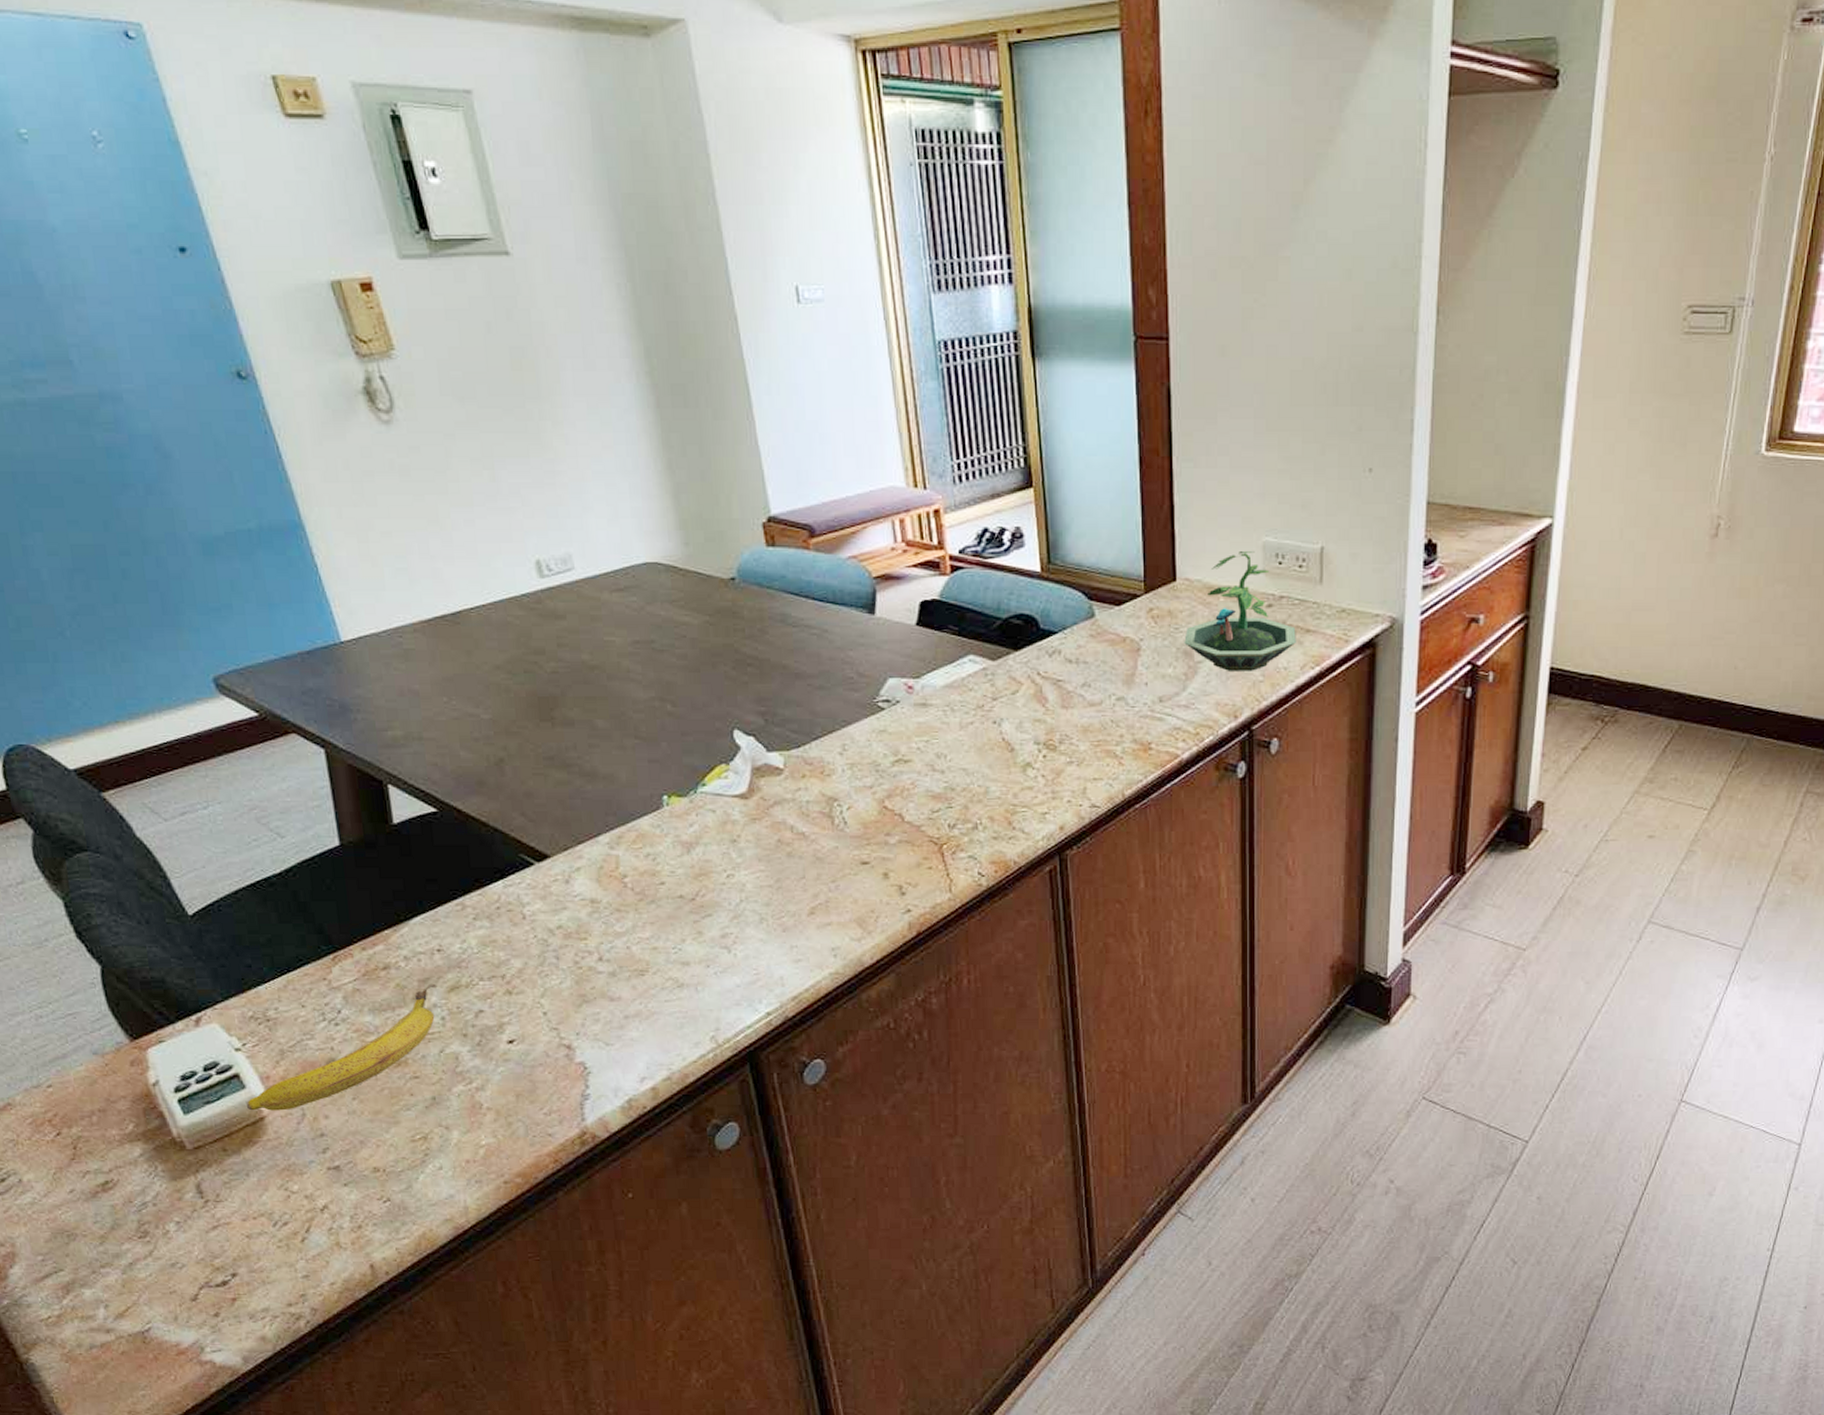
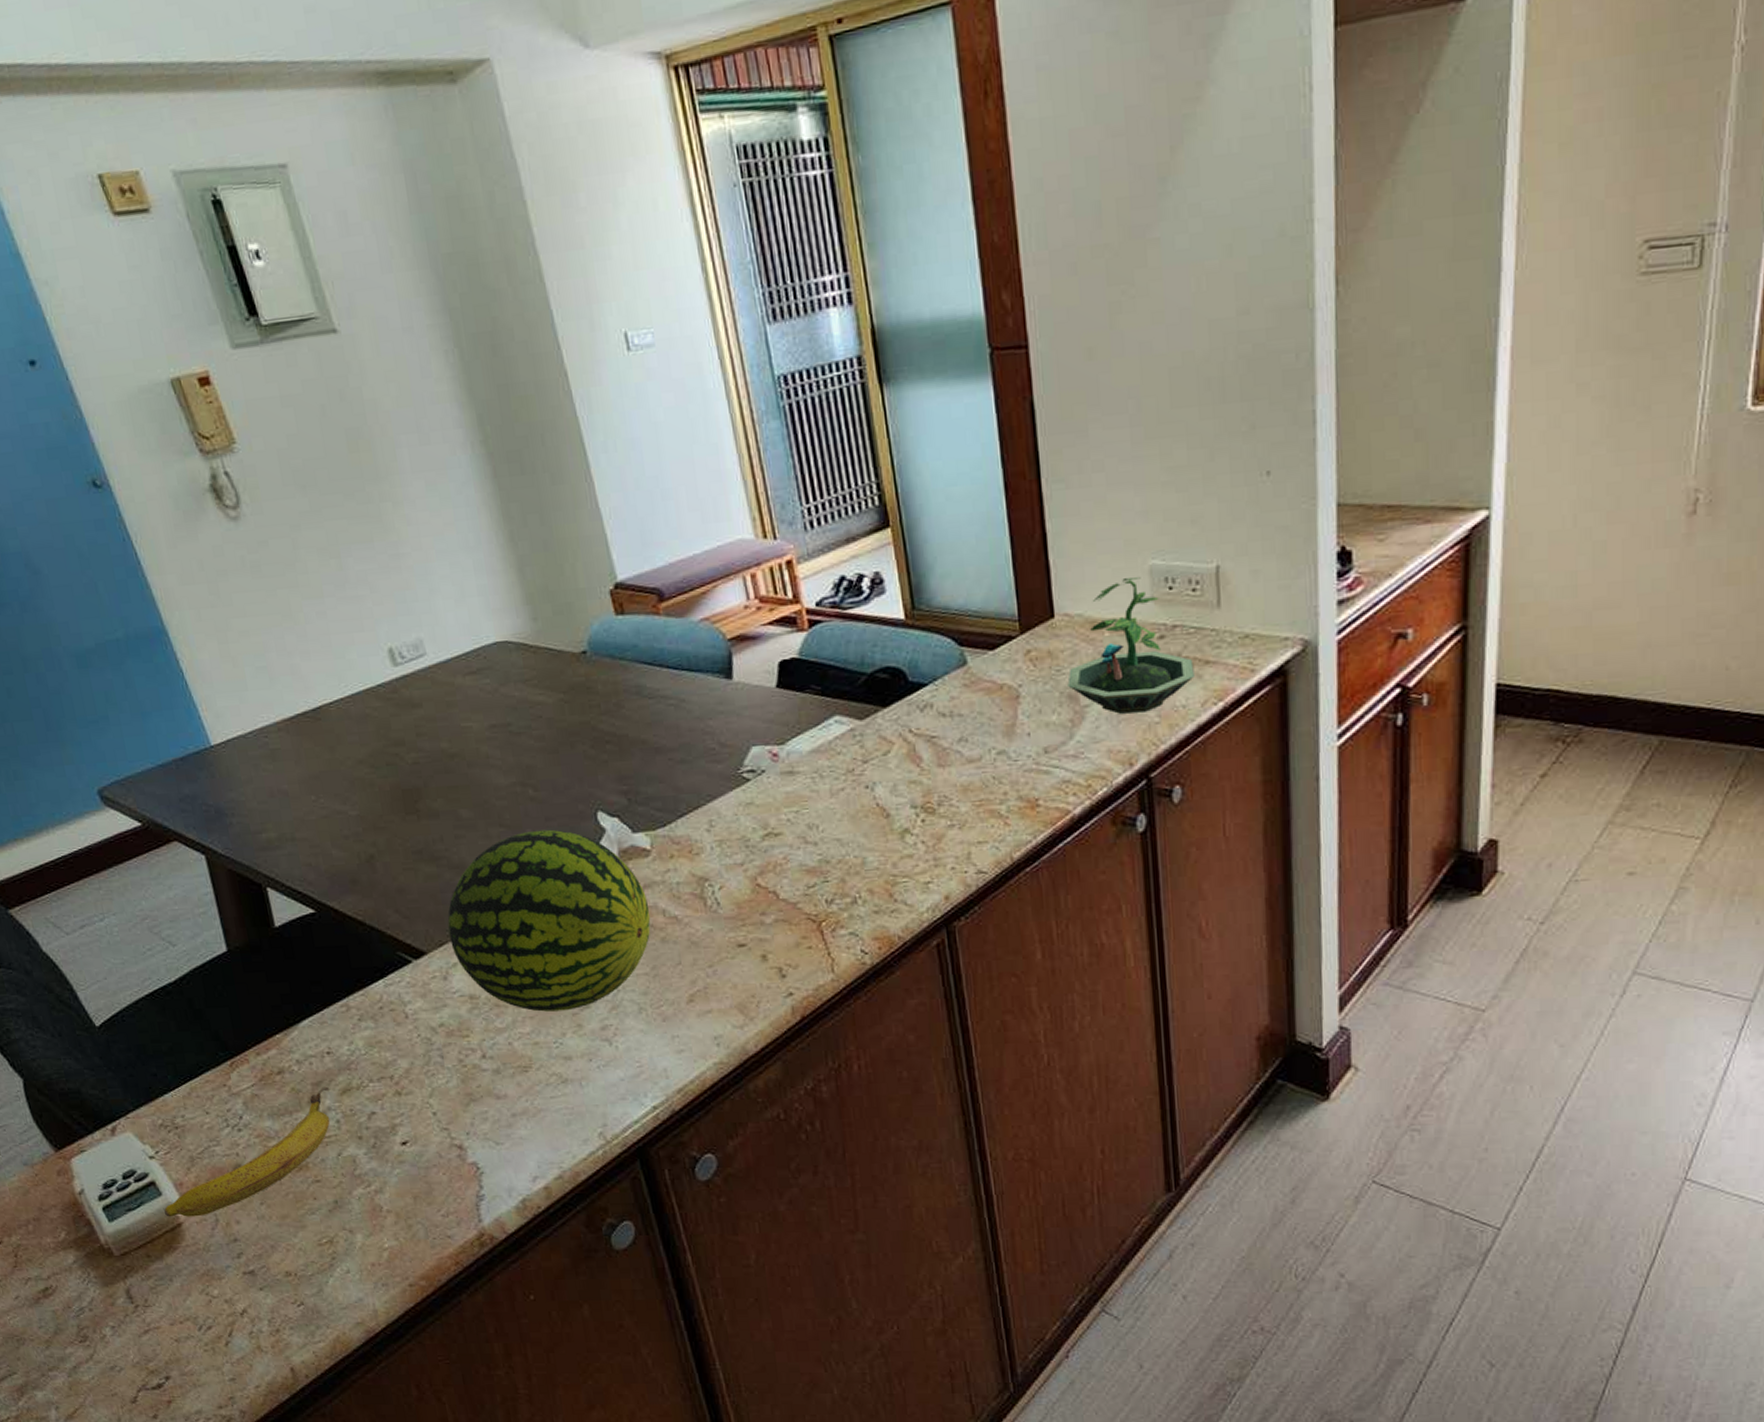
fruit: none [574,744,779,918] -> present [447,829,651,1012]

